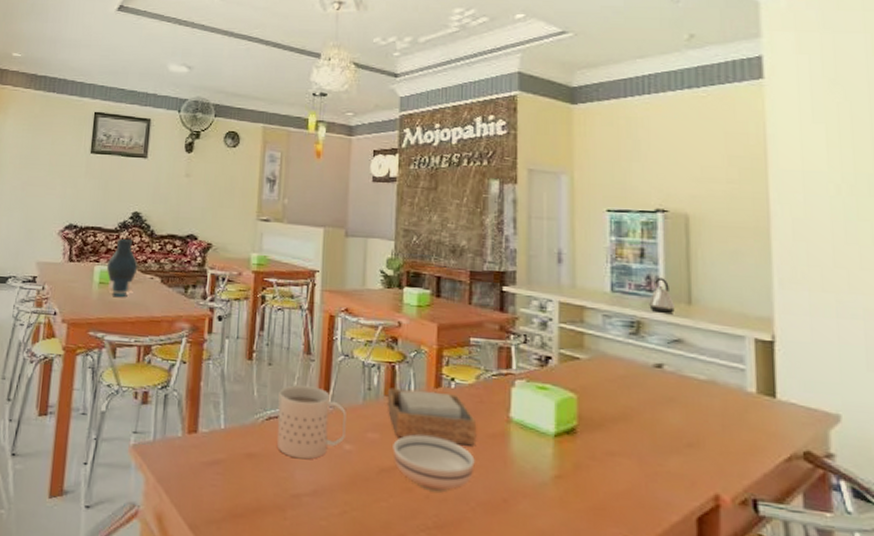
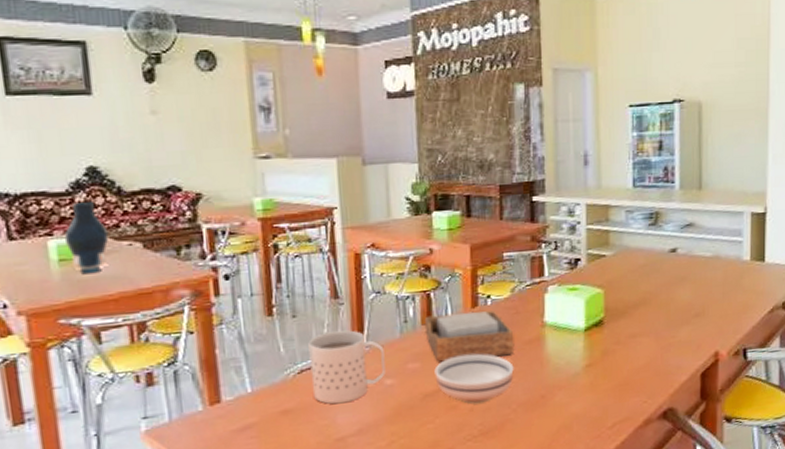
kettle: present [649,277,676,313] -> none [666,167,689,201]

